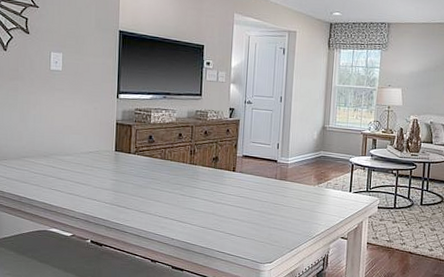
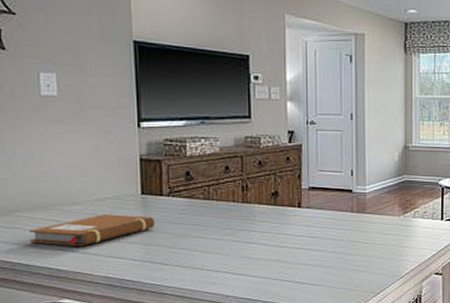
notebook: none [33,164,124,189] -> present [28,214,156,247]

